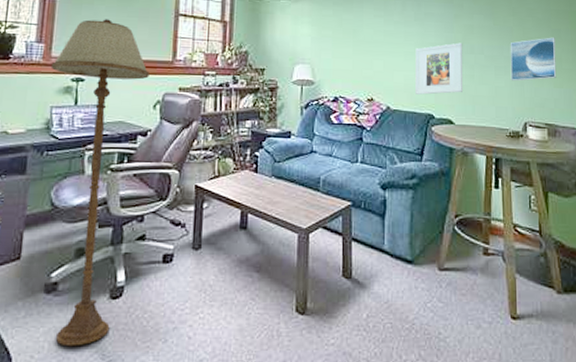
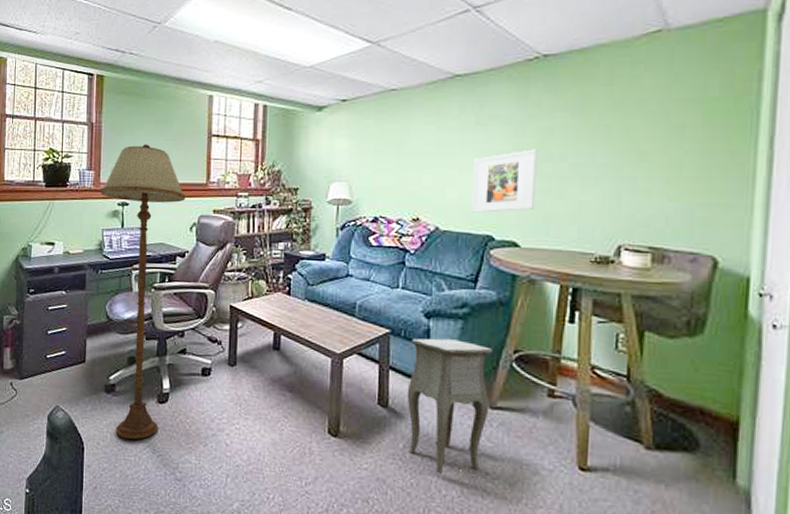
side table: none [368,208,438,346] -> present [407,338,492,483]
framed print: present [510,37,557,81] -> none [602,135,676,195]

